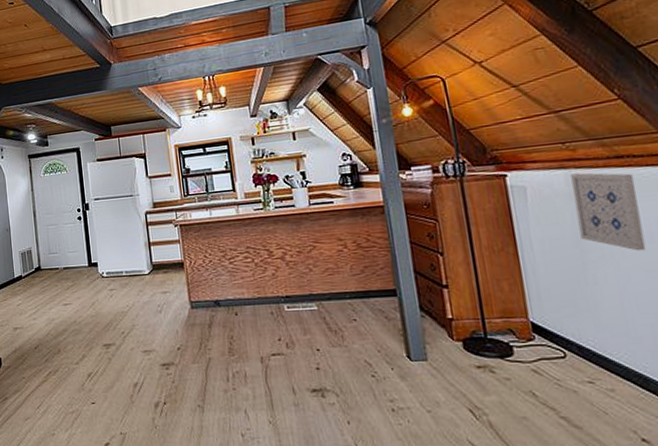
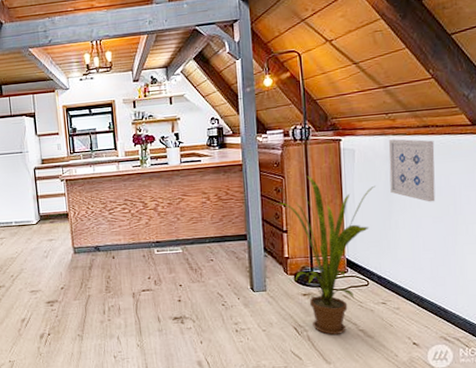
house plant: none [431,218,560,423] -> present [277,176,375,336]

